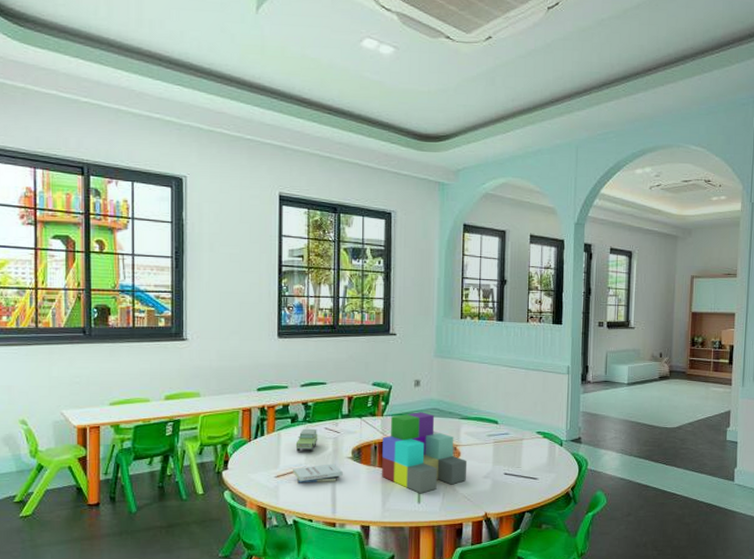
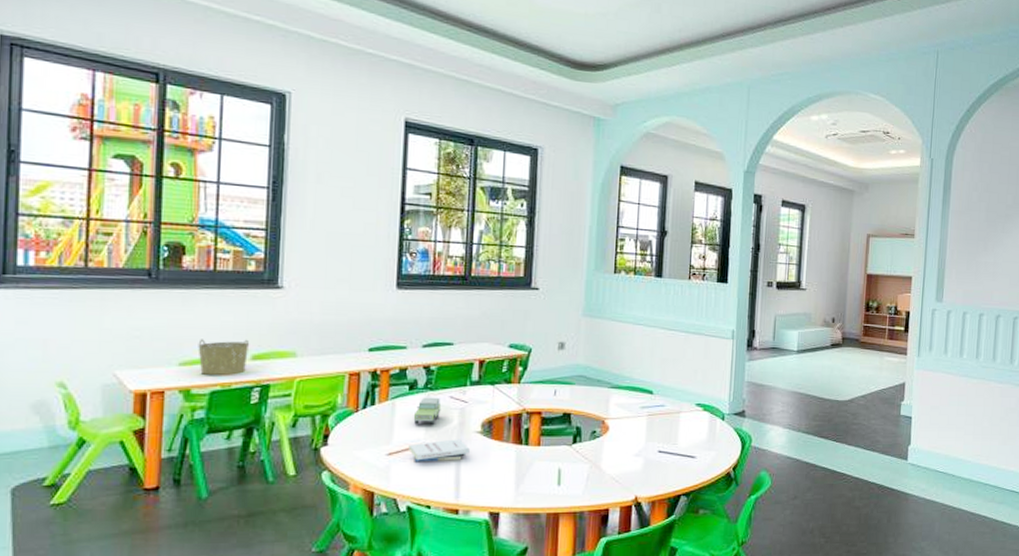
basket: none [123,382,163,414] -> present [198,339,250,376]
toy blocks: present [382,412,468,494] -> none [516,379,617,475]

